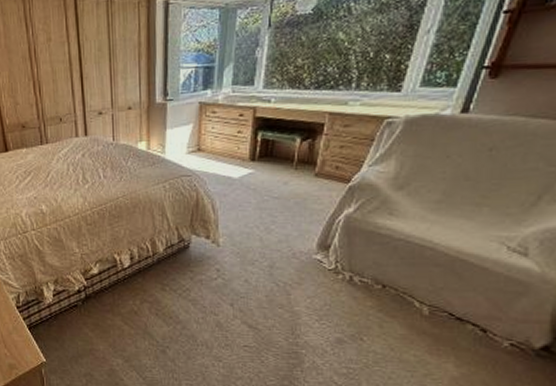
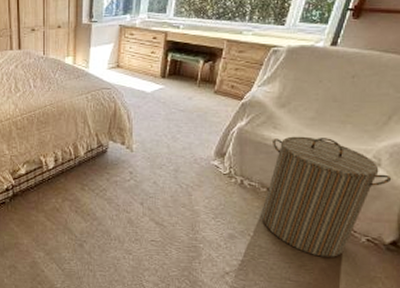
laundry hamper: none [375,223,543,365] -> present [261,136,392,257]

